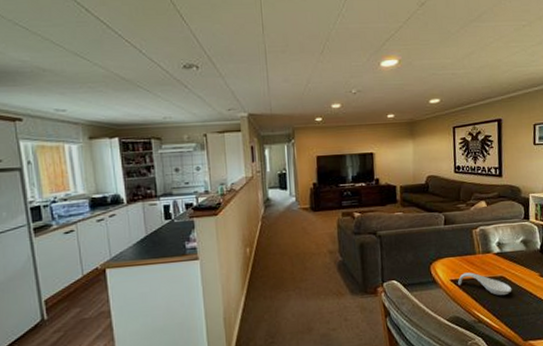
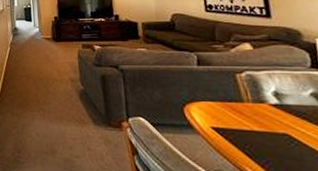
spoon rest: present [458,272,512,295] -> none [221,122,305,158]

